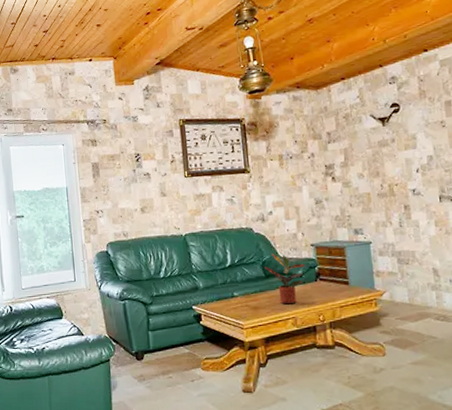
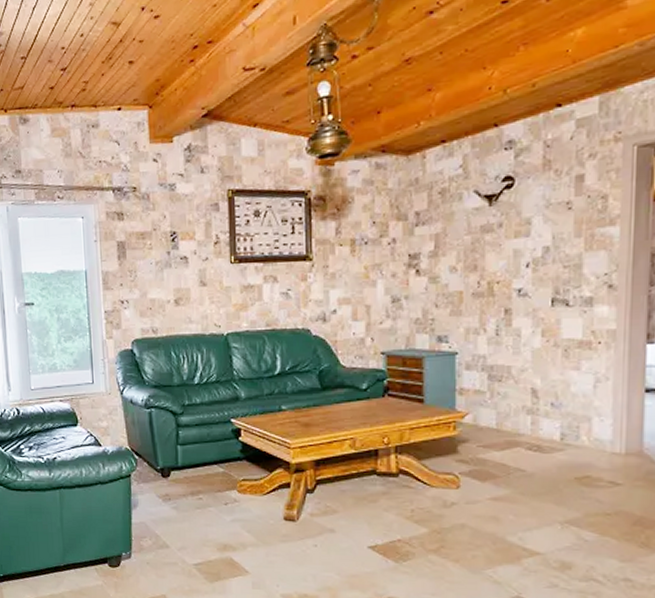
potted plant: present [265,253,306,305] -> none [322,360,373,423]

